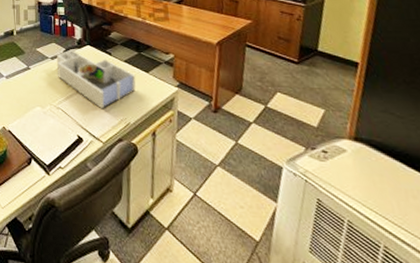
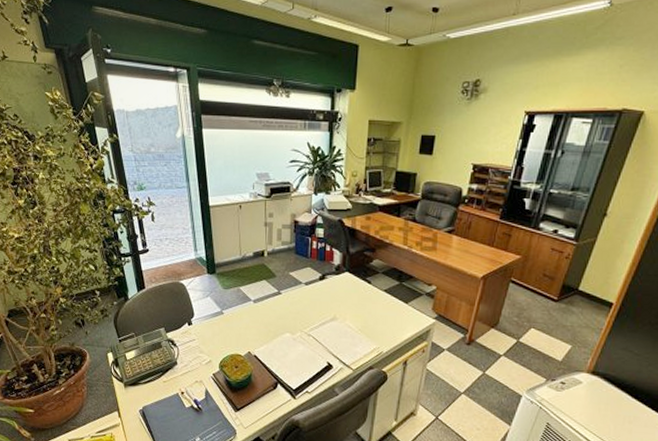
desk organizer: present [56,49,136,109] -> none [310,275,394,338]

